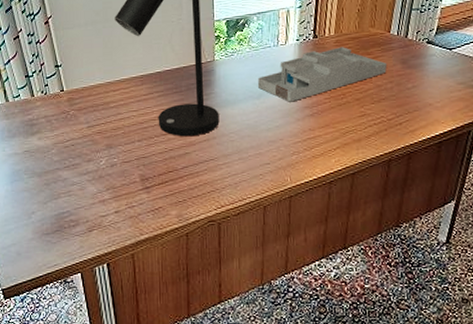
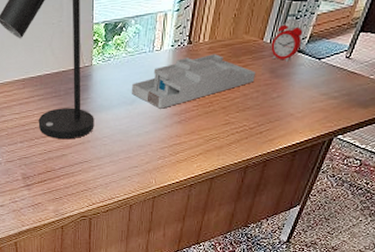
alarm clock: none [399,12,430,53] -> present [271,18,303,62]

